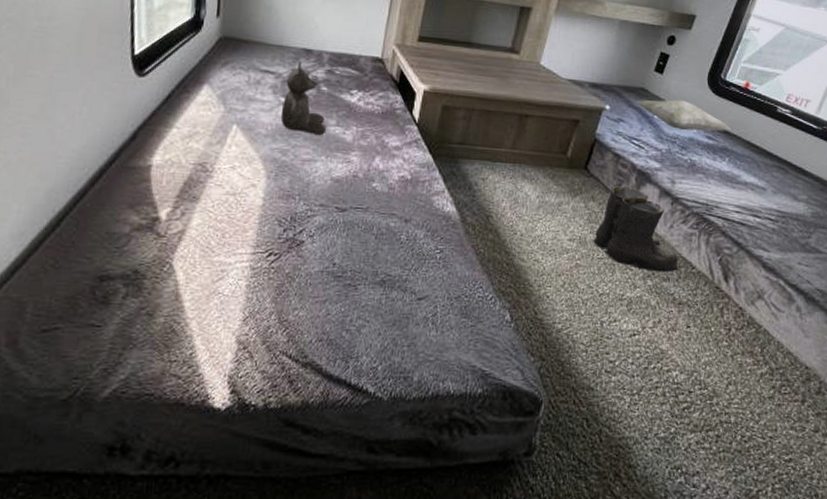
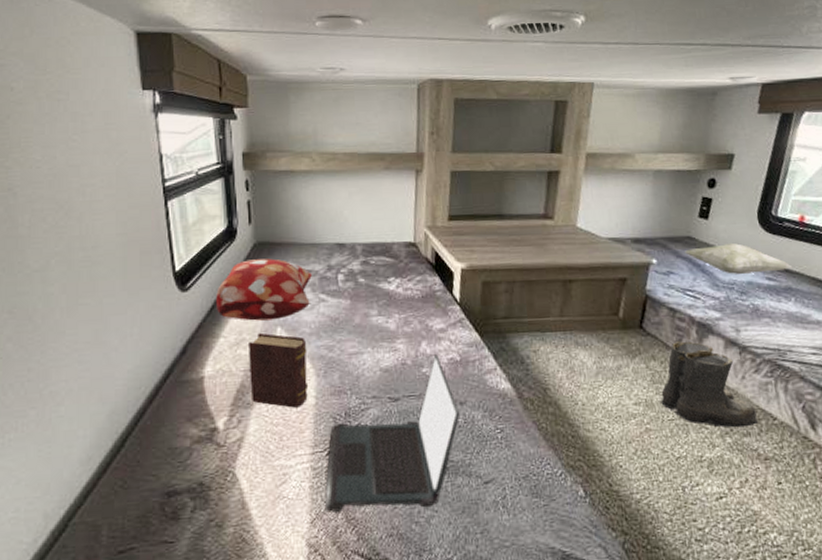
decorative pillow: none [173,53,275,117] -> present [216,258,312,321]
diary: none [198,128,261,207] -> present [249,332,308,408]
laptop: none [260,171,403,317] -> present [325,354,459,512]
teddy bear: present [281,61,327,136] -> none [322,257,369,328]

